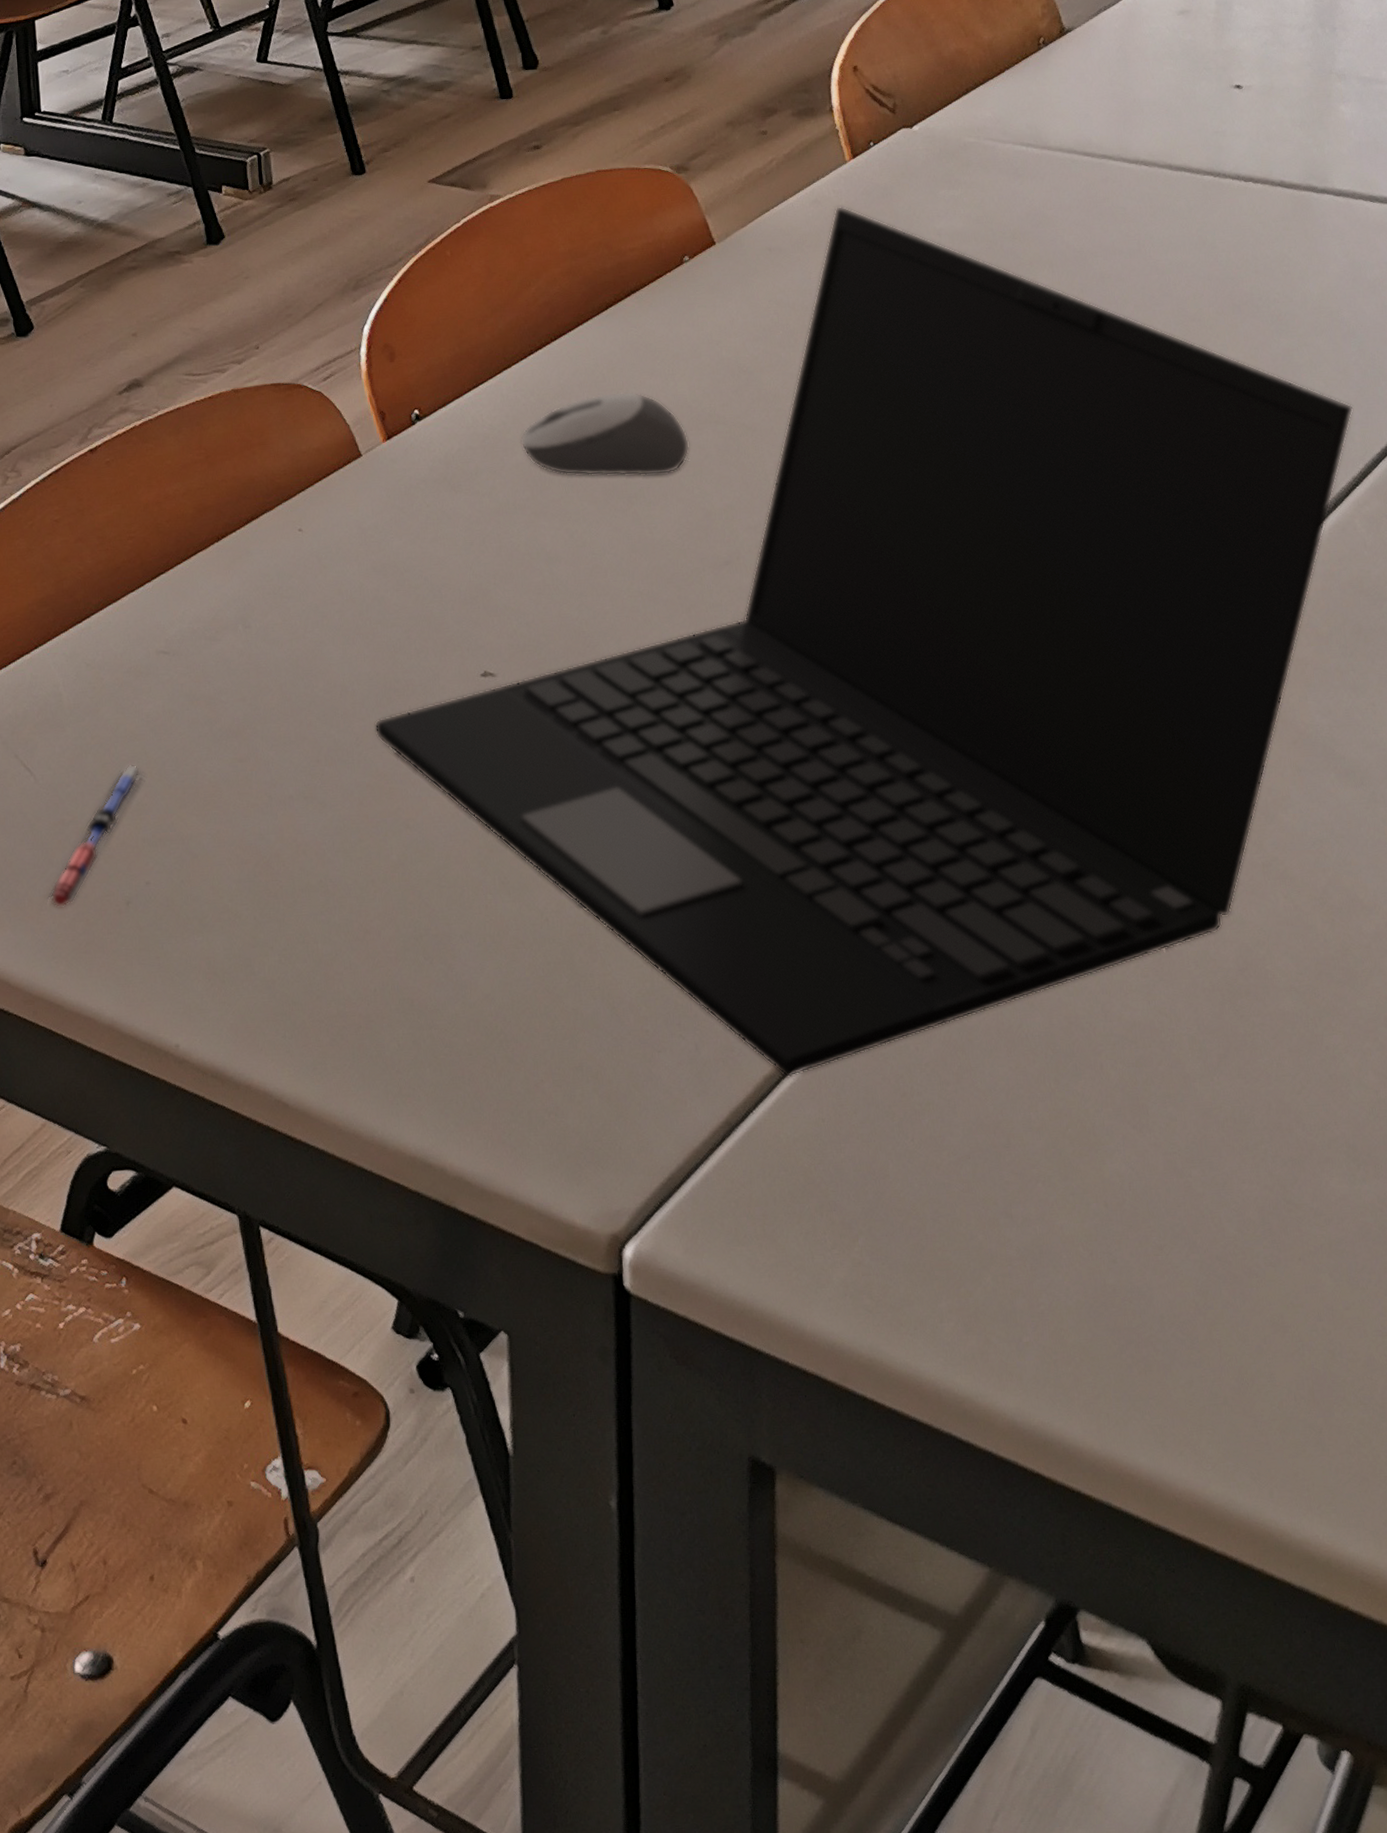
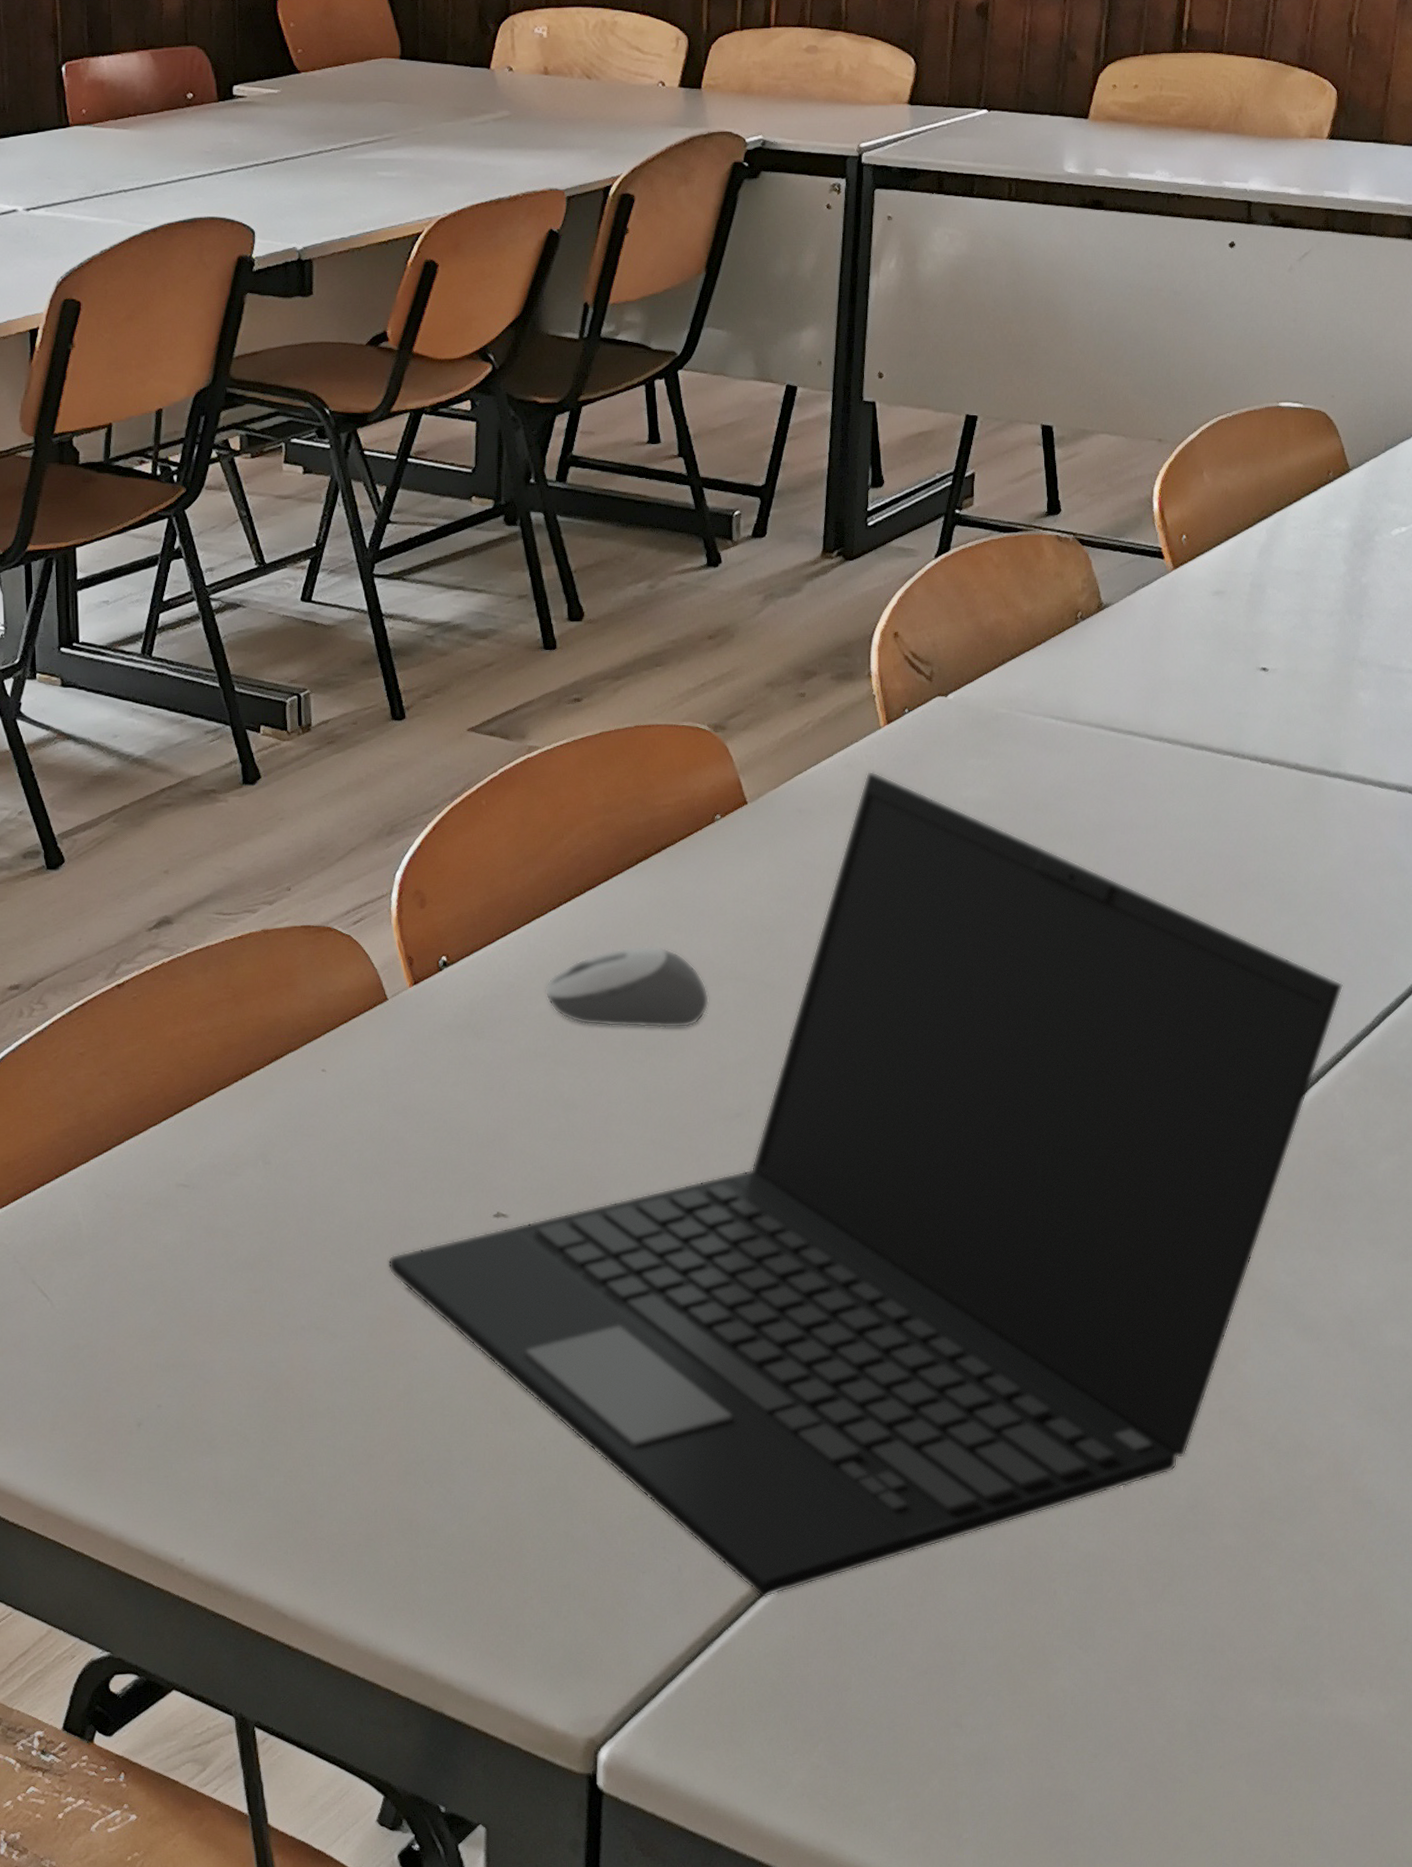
pen: present [45,764,145,908] -> none [58,1292,161,1428]

